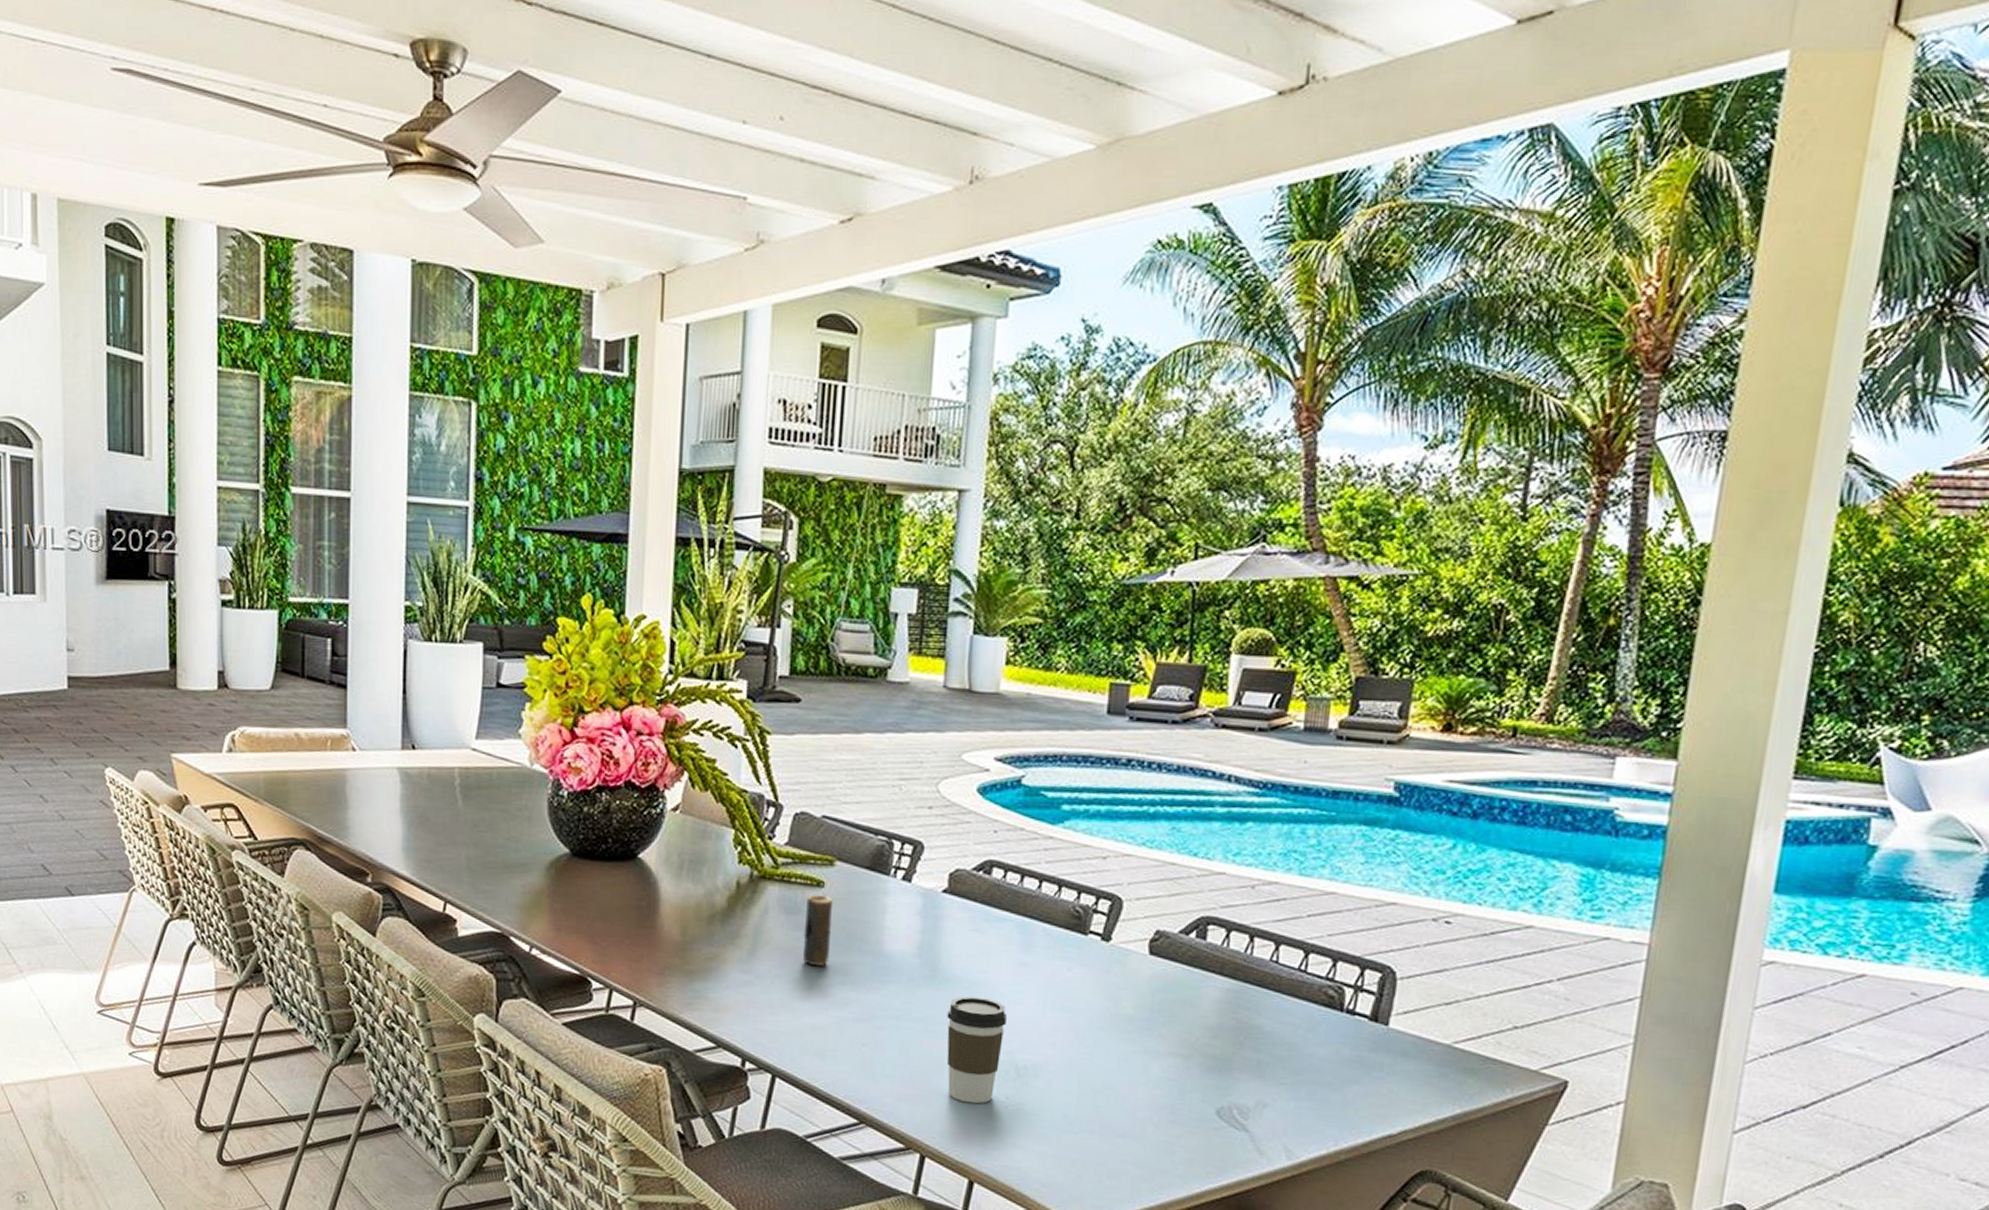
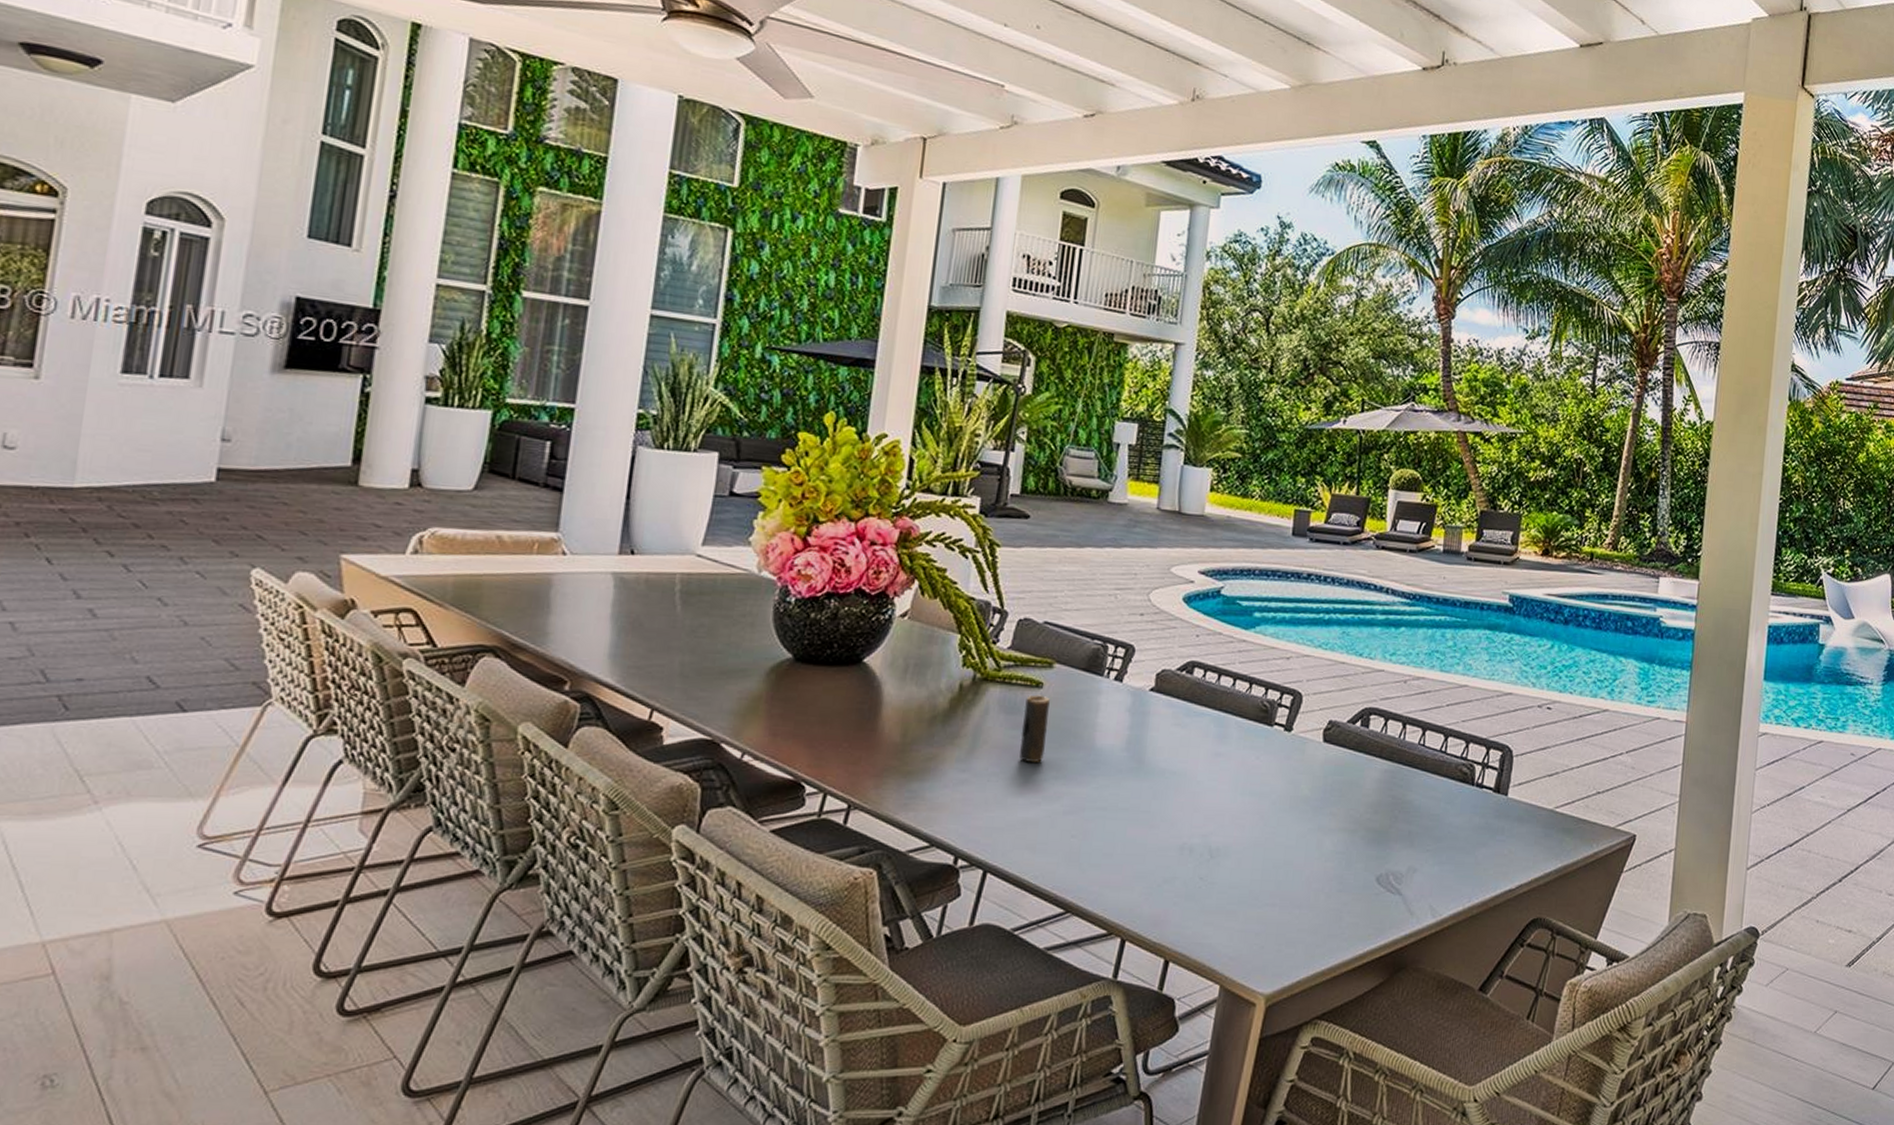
coffee cup: present [947,996,1007,1104] -> none [1148,786,1203,886]

